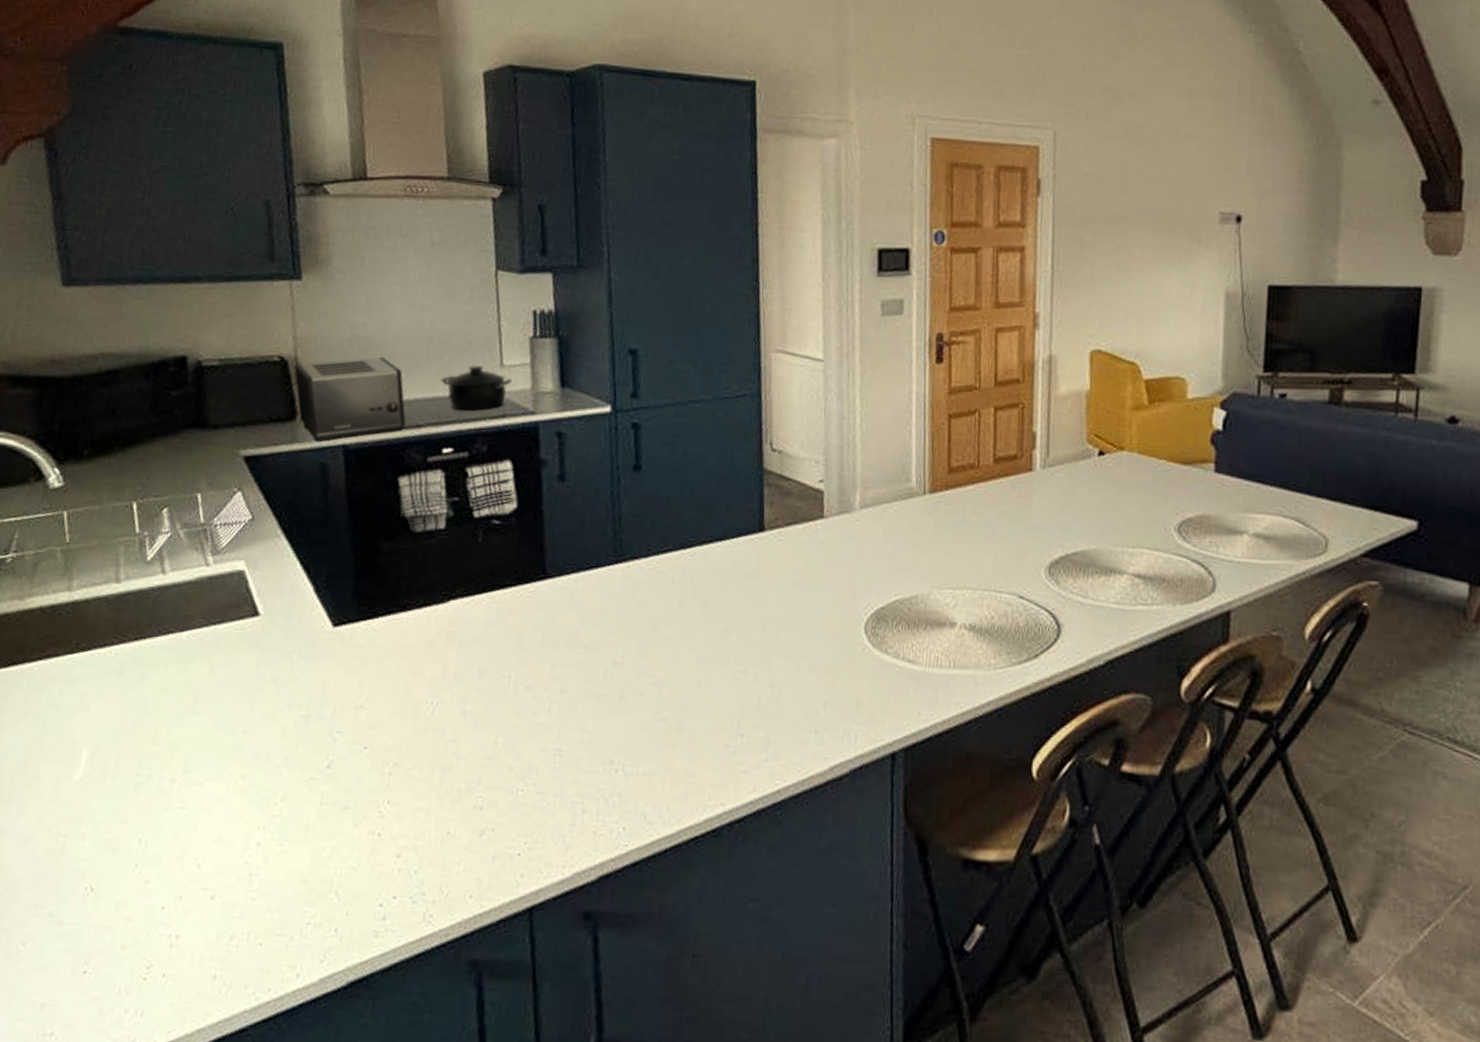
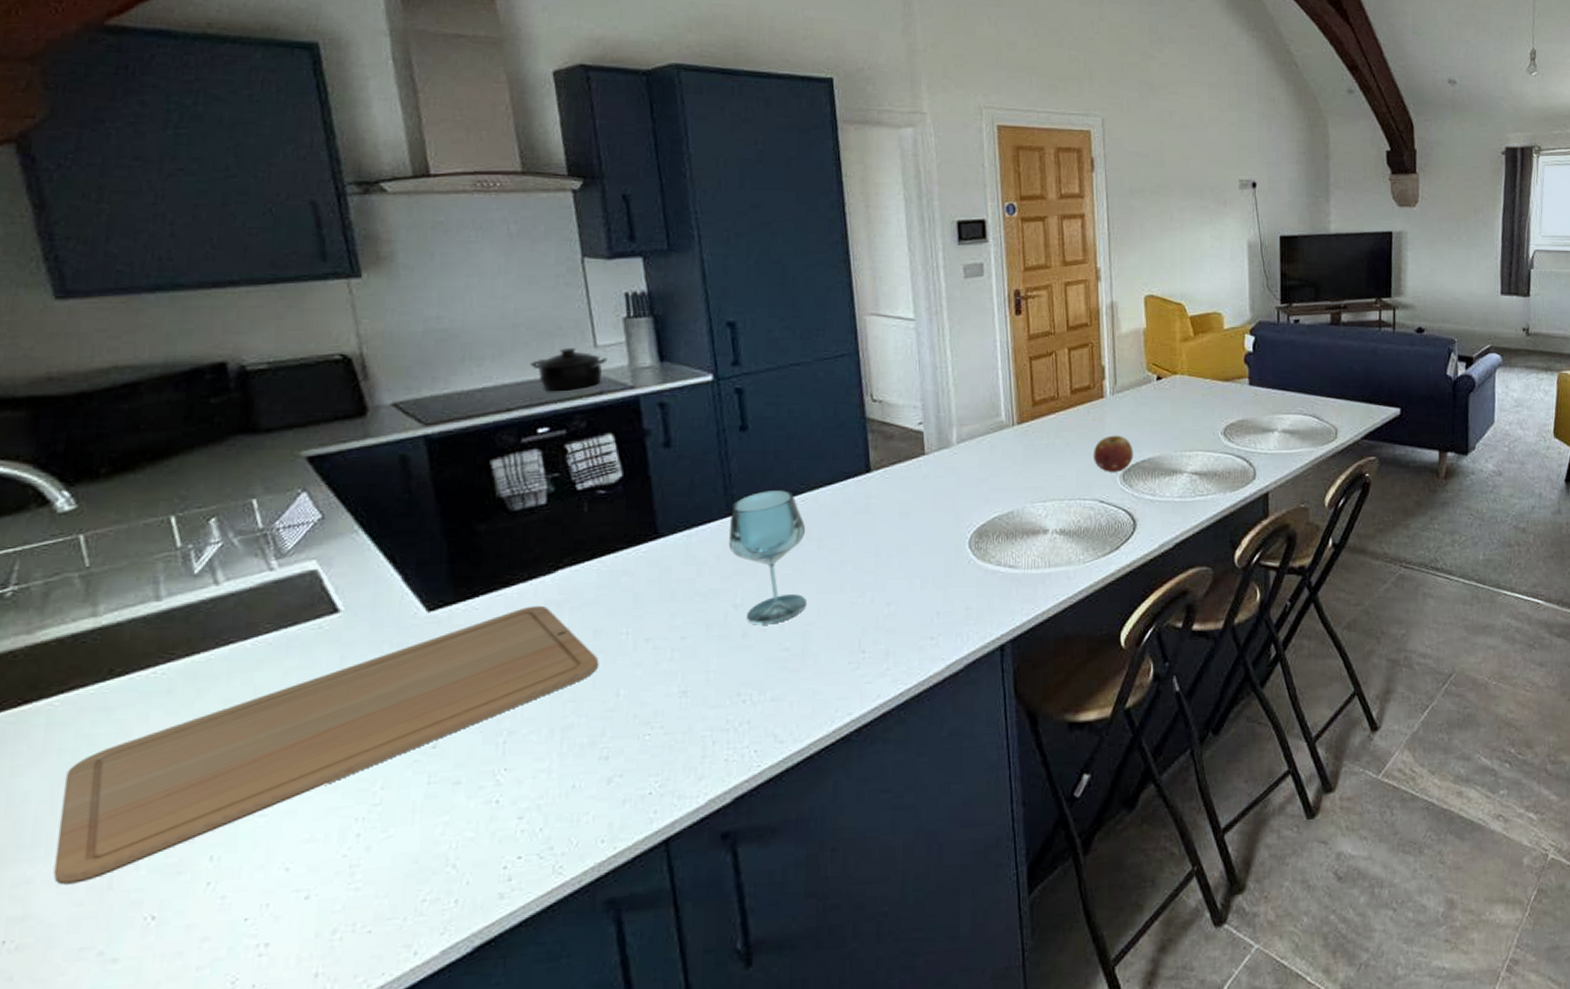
chopping board: none [22,634,481,843] -> present [53,605,599,885]
toaster: present [294,357,406,442] -> none [360,348,495,434]
wine glass: none [613,539,693,690] -> present [728,490,806,625]
fruit: none [1014,517,1064,563] -> present [1093,435,1133,472]

